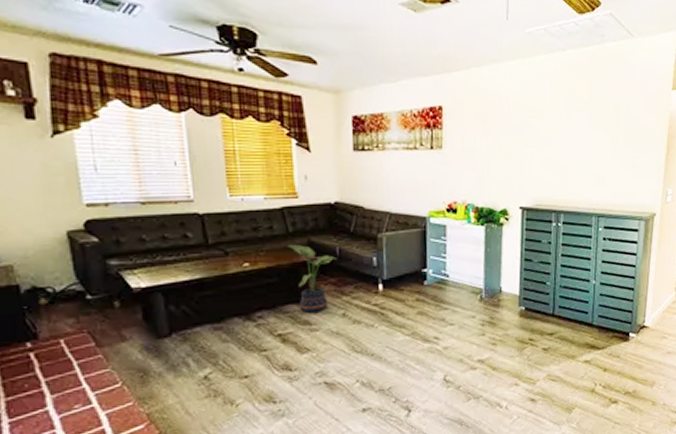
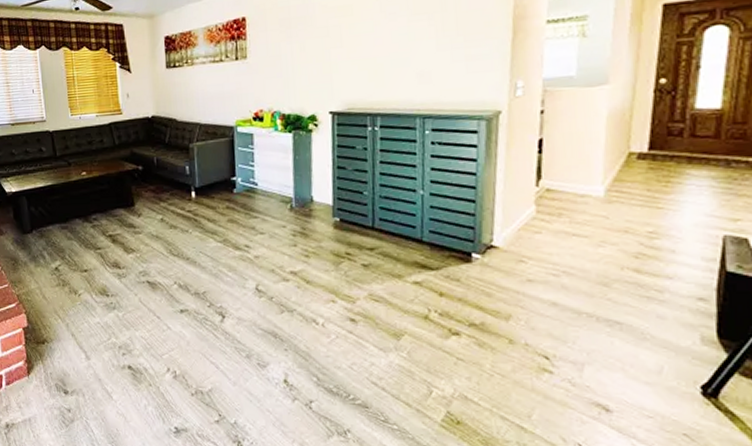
potted plant: present [287,244,338,313] -> none [114,155,155,217]

